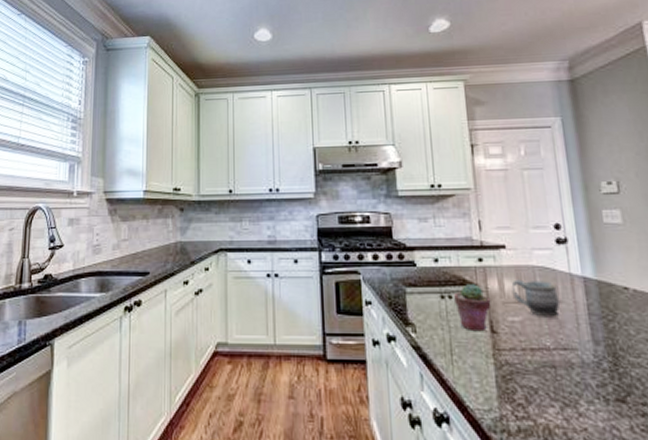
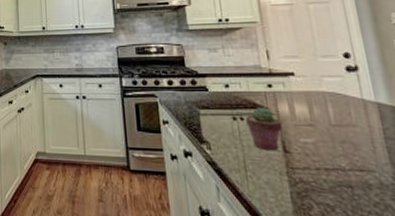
mug: present [511,279,561,317] -> none [302,104,354,140]

